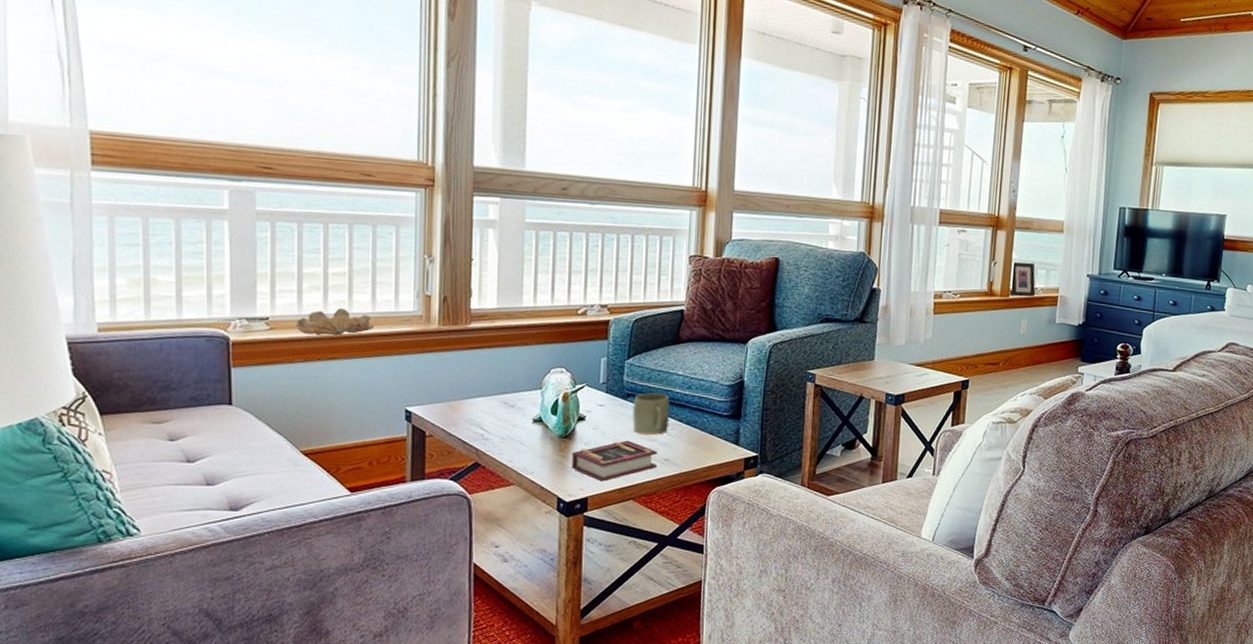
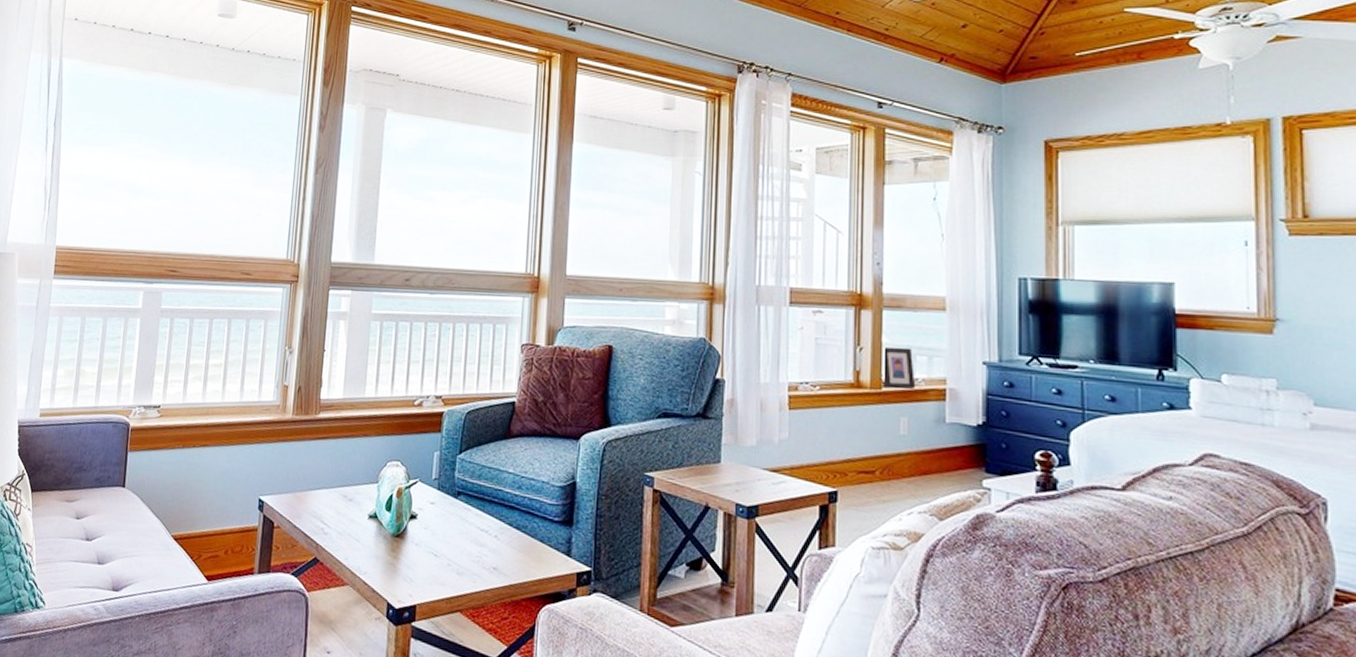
seashell: present [295,307,374,336] -> none [179,397,240,424]
book: present [572,440,658,482] -> none [402,543,487,589]
mug: present [632,393,671,435] -> none [462,491,500,539]

